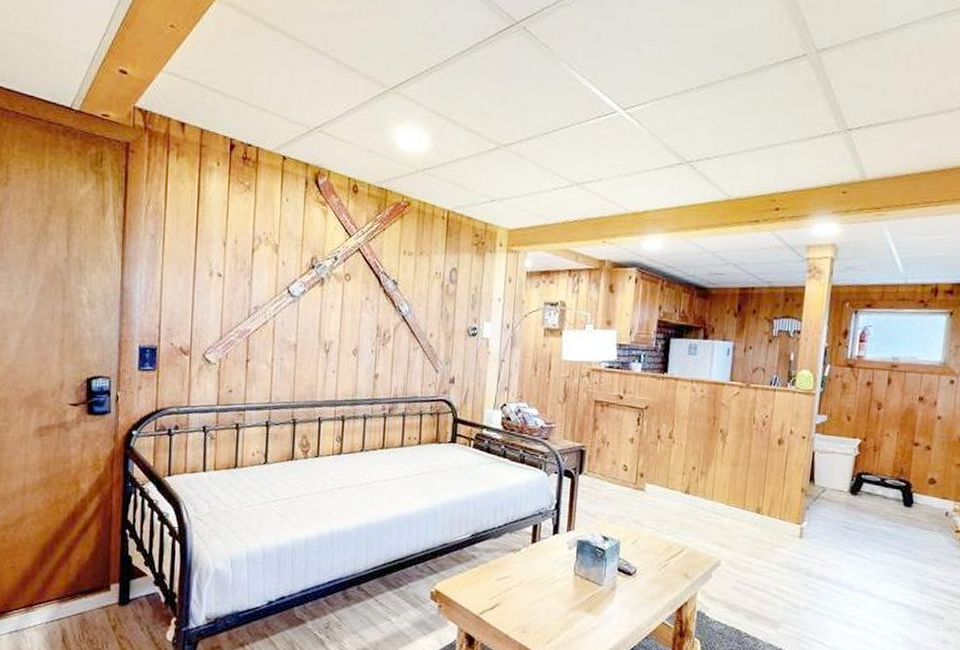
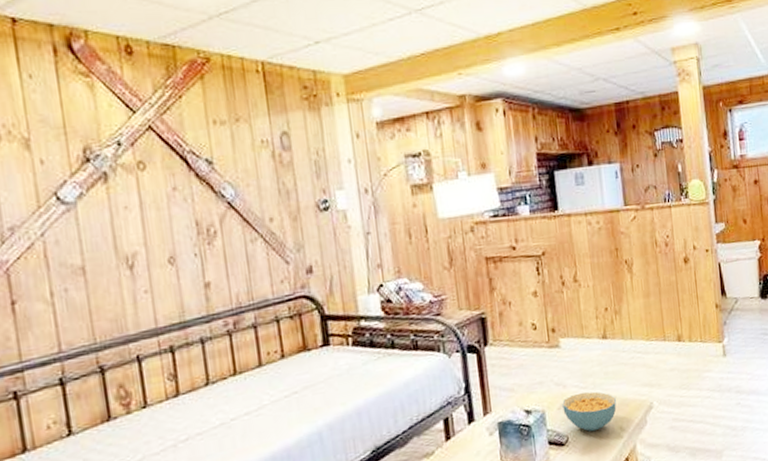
cereal bowl: none [636,534,688,571] -> present [562,391,617,432]

